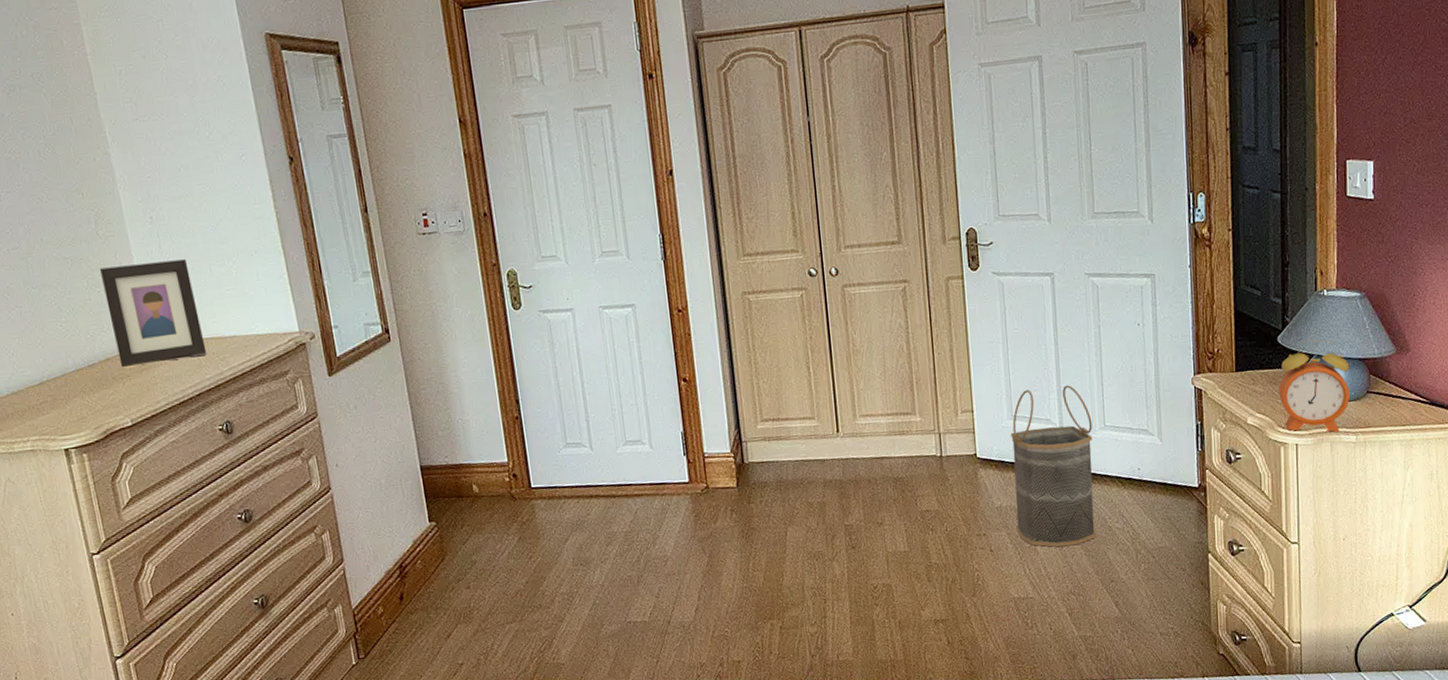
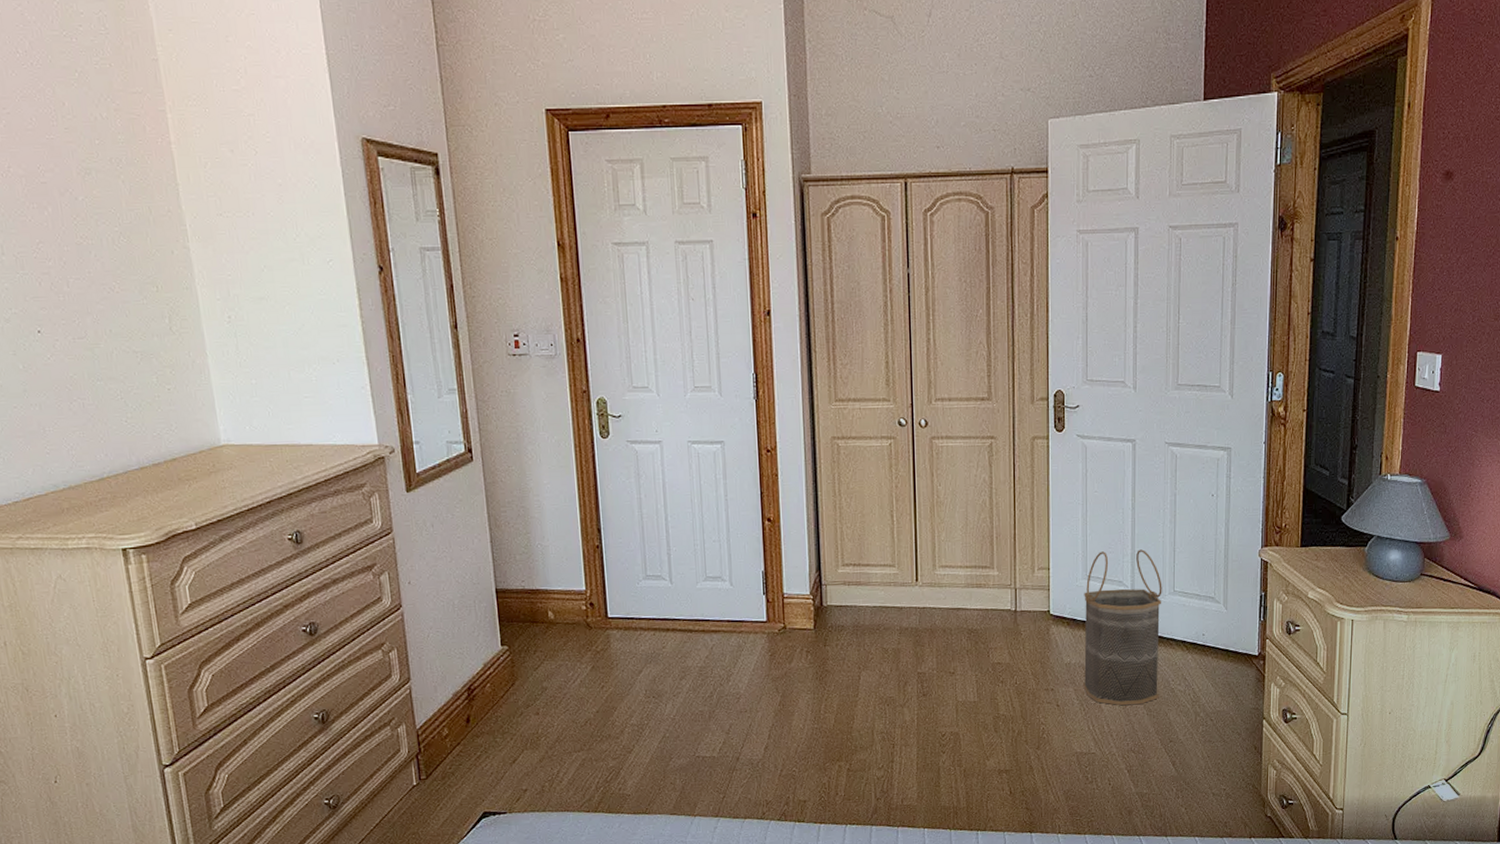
picture frame: present [100,259,207,368] -> none [172,362,280,469]
alarm clock: present [1278,340,1350,432] -> none [1339,521,1407,610]

